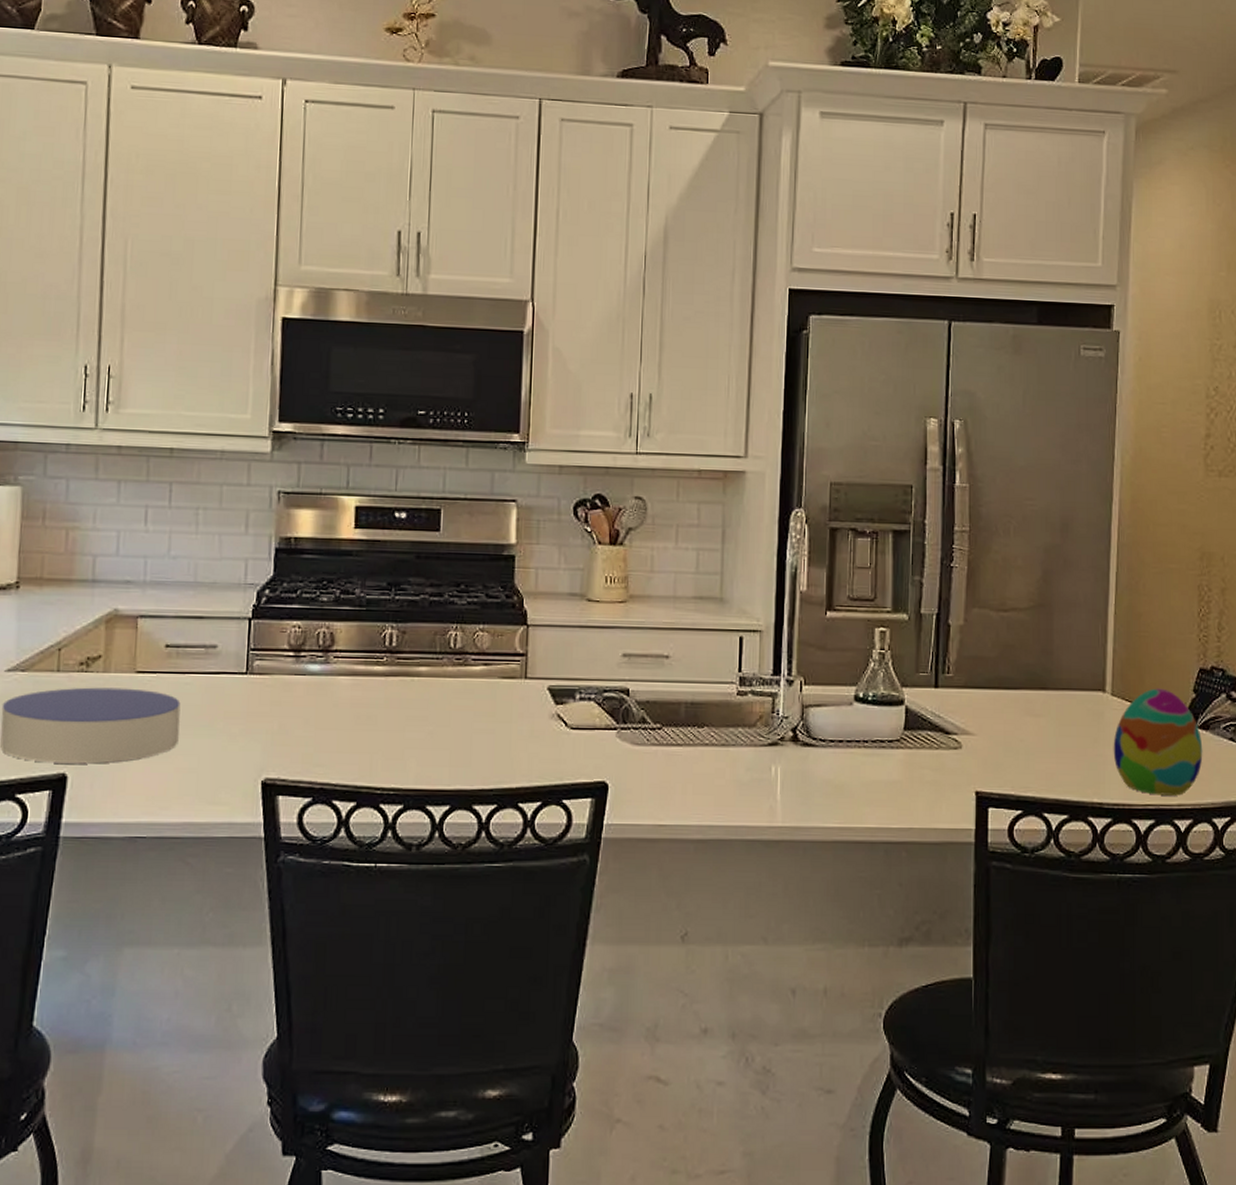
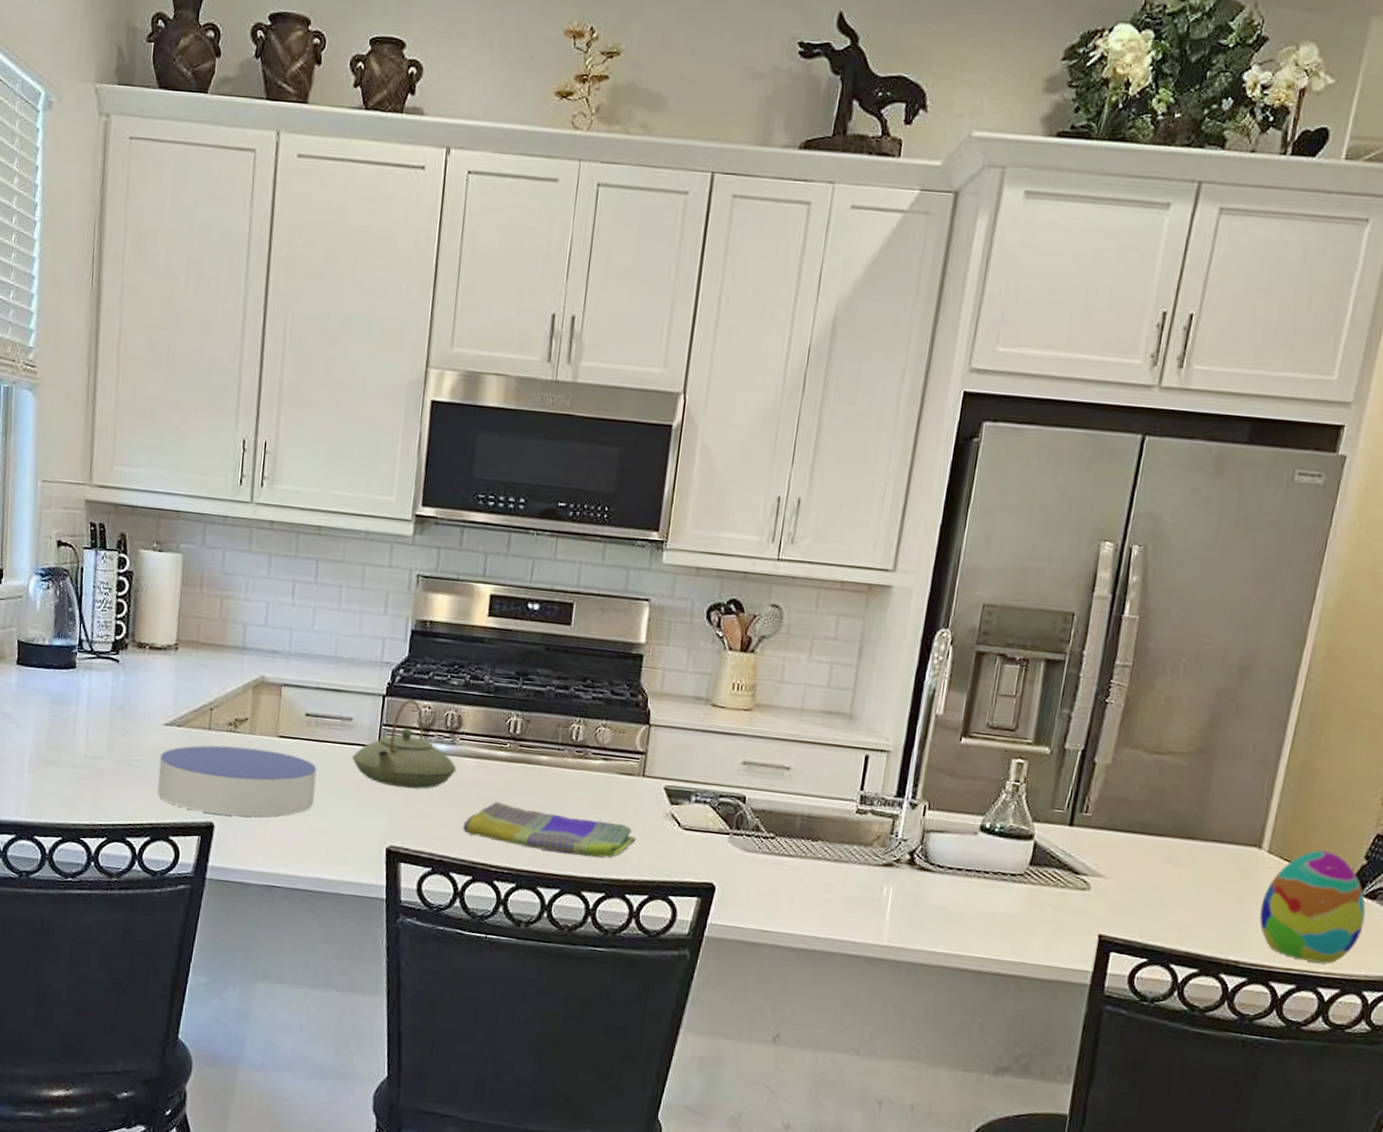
teapot: none [219,620,332,715] -> present [352,699,457,789]
dish towel: none [342,719,524,768] -> present [462,801,636,858]

